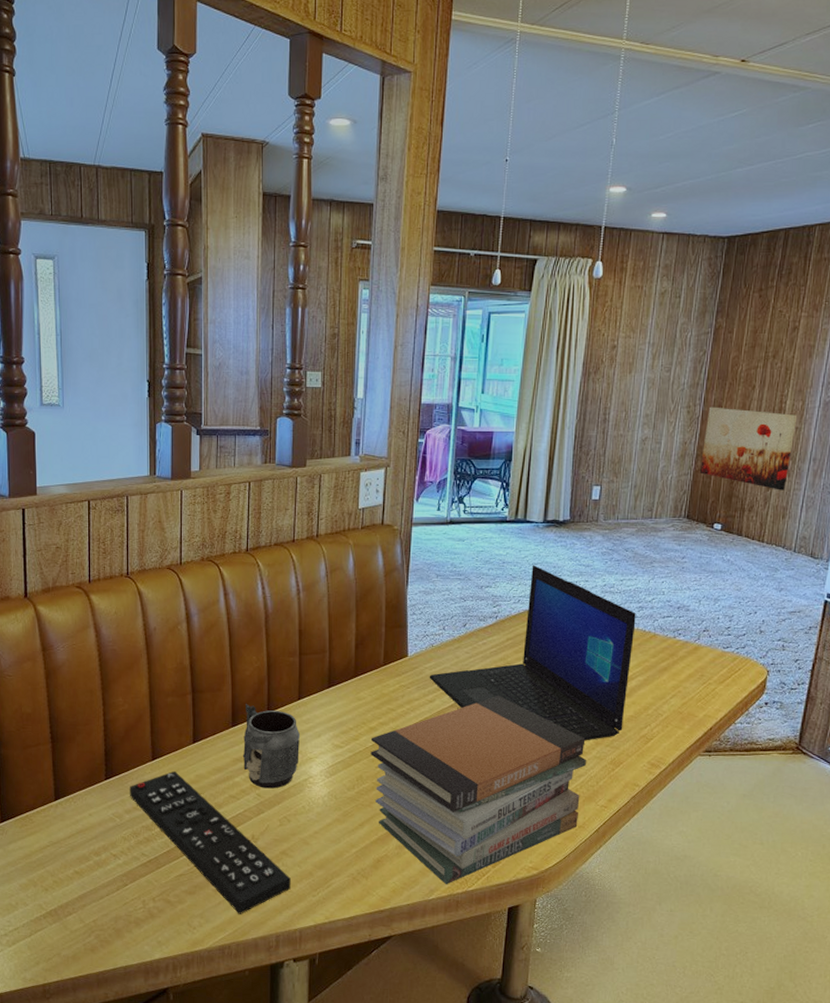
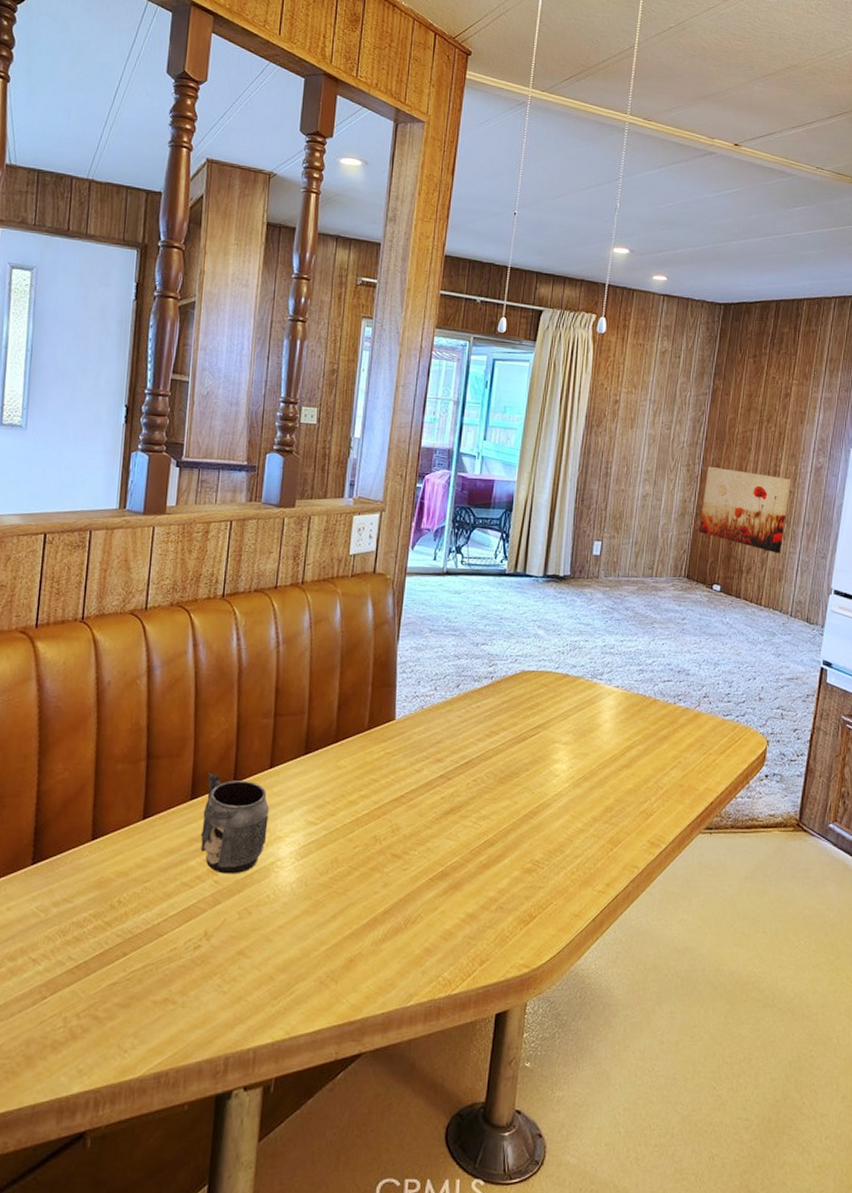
remote control: present [130,770,291,914] -> none [60,853,247,1032]
book stack: present [370,695,587,885] -> none [348,764,584,989]
laptop: present [429,565,636,741] -> none [417,622,636,817]

